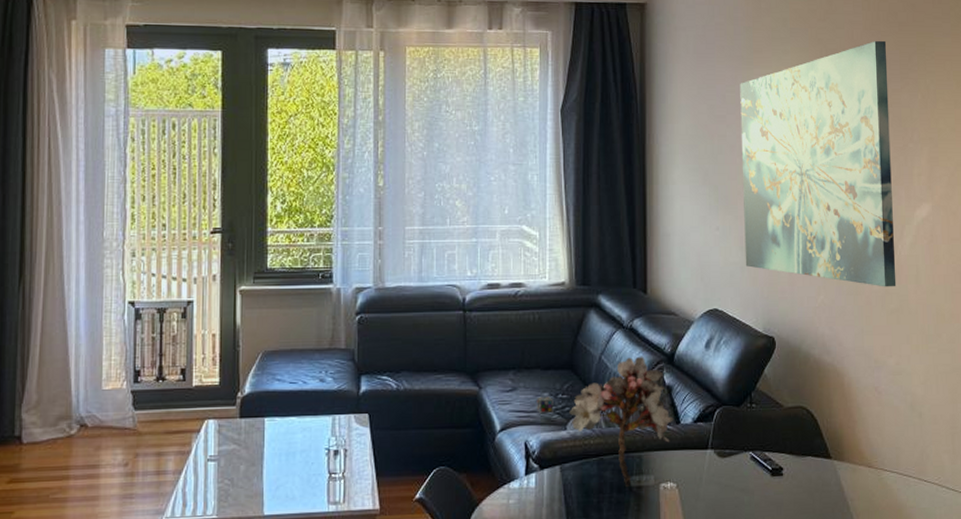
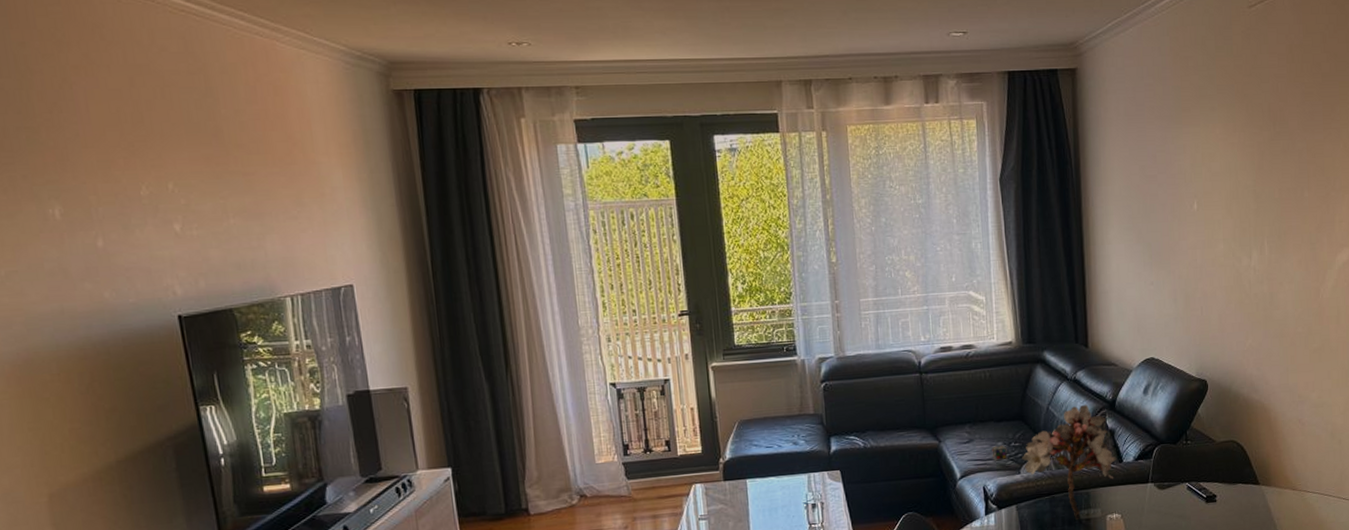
wall art: present [740,40,897,287] -> none [1169,92,1319,329]

